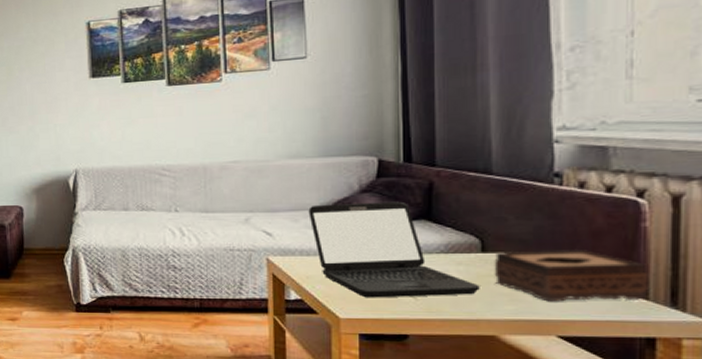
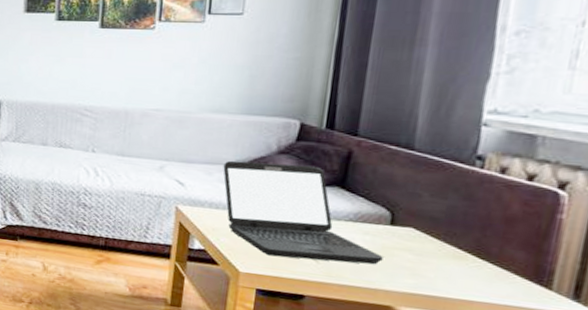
tissue box: present [494,248,649,302] -> none [399,226,556,290]

